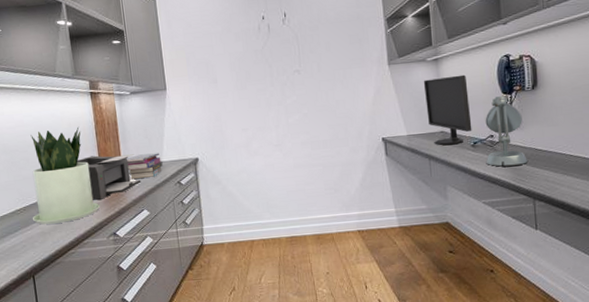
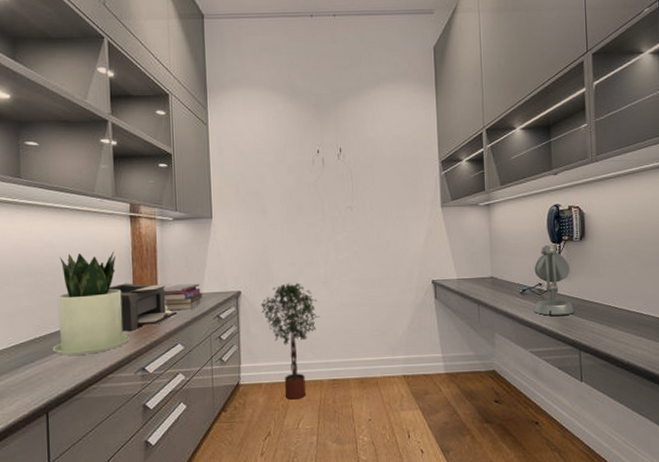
potted tree: none [218,147,274,257] -> present [261,283,320,400]
computer monitor: present [423,74,472,146] -> none [475,221,521,292]

